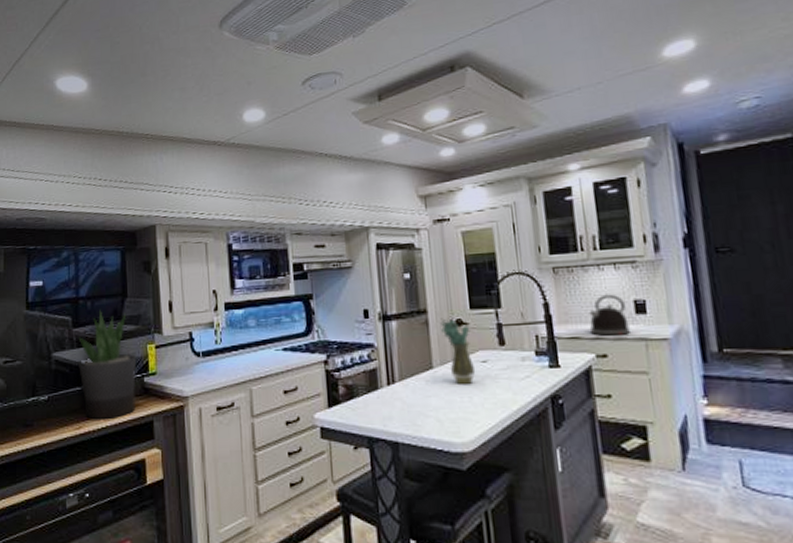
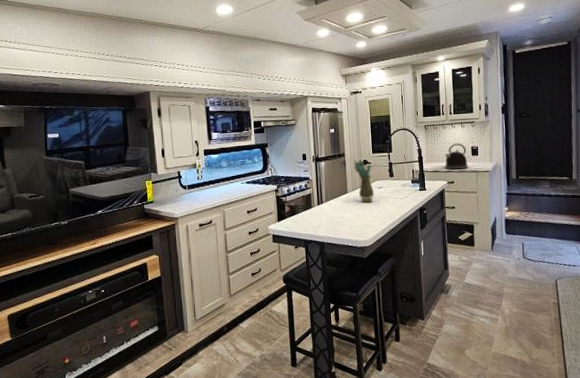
planter: present [78,310,137,420] -> none [90,156,138,237]

